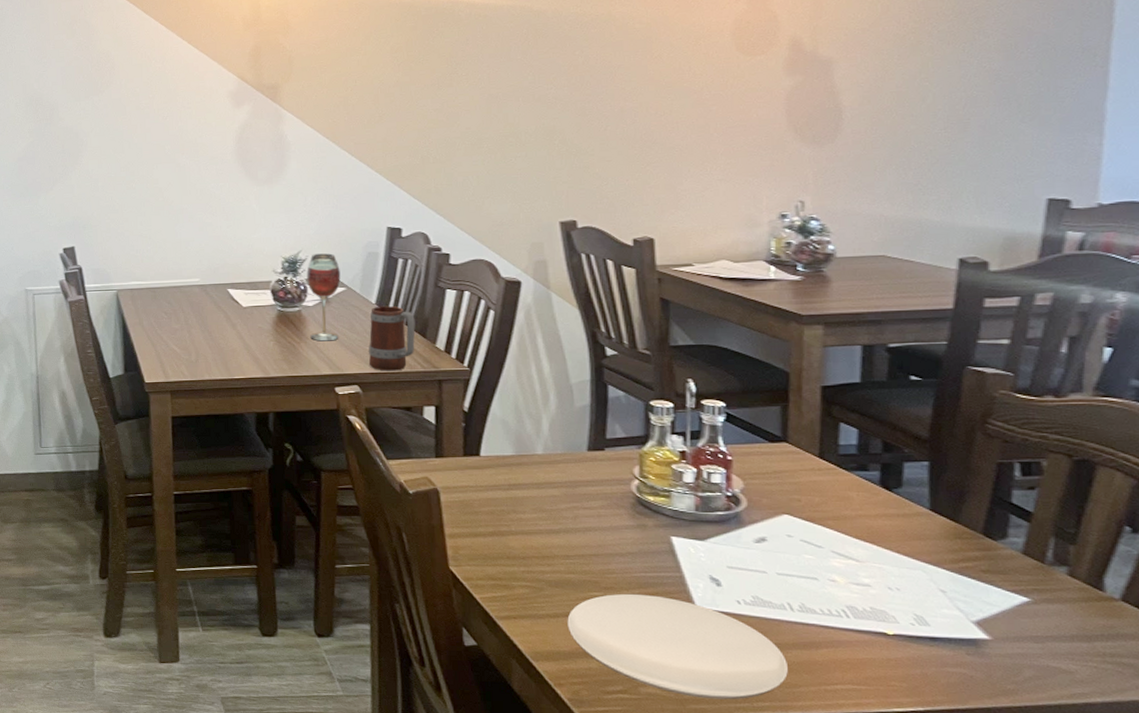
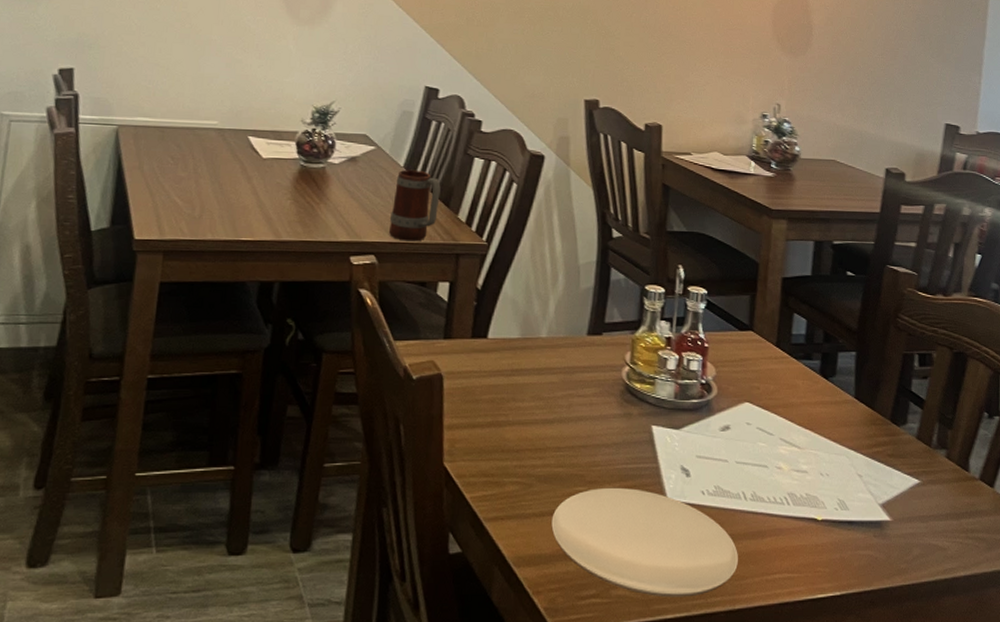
wineglass: present [306,253,341,341] -> none [331,107,373,204]

